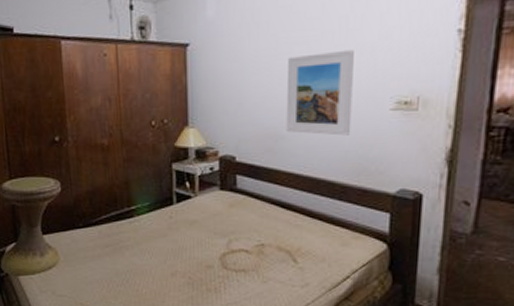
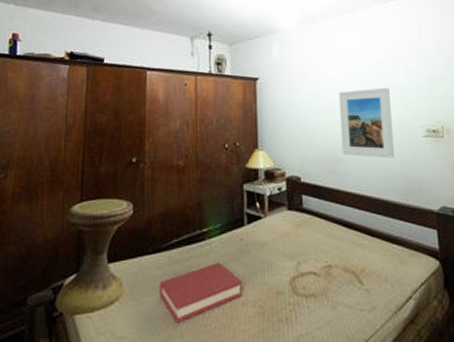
hardback book: none [92,237,171,287] -> present [159,262,242,323]

